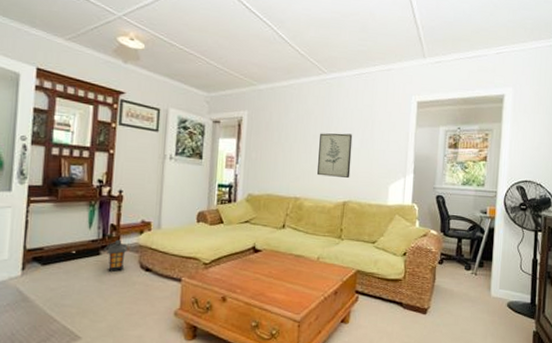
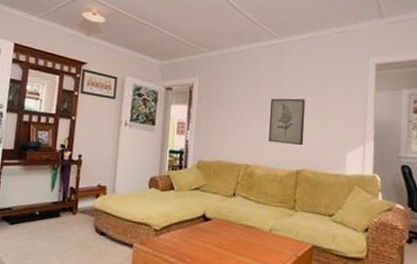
lantern: present [104,239,127,273] -> none [63,202,85,235]

